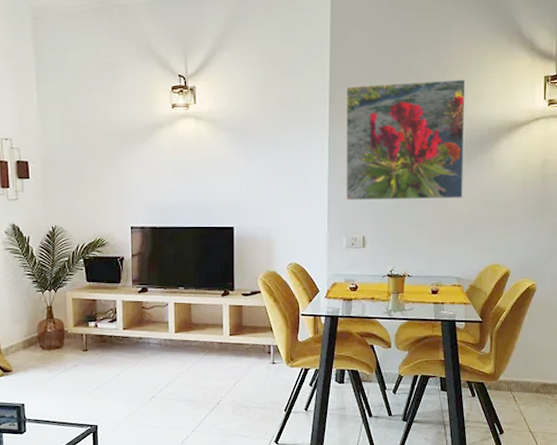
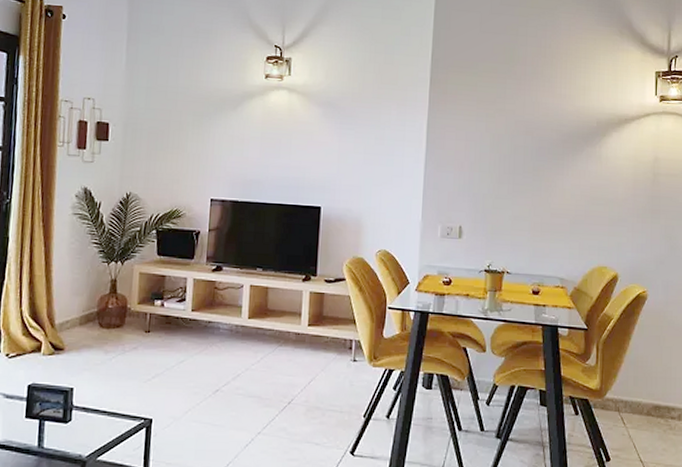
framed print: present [346,79,466,201] -> none [443,68,573,193]

